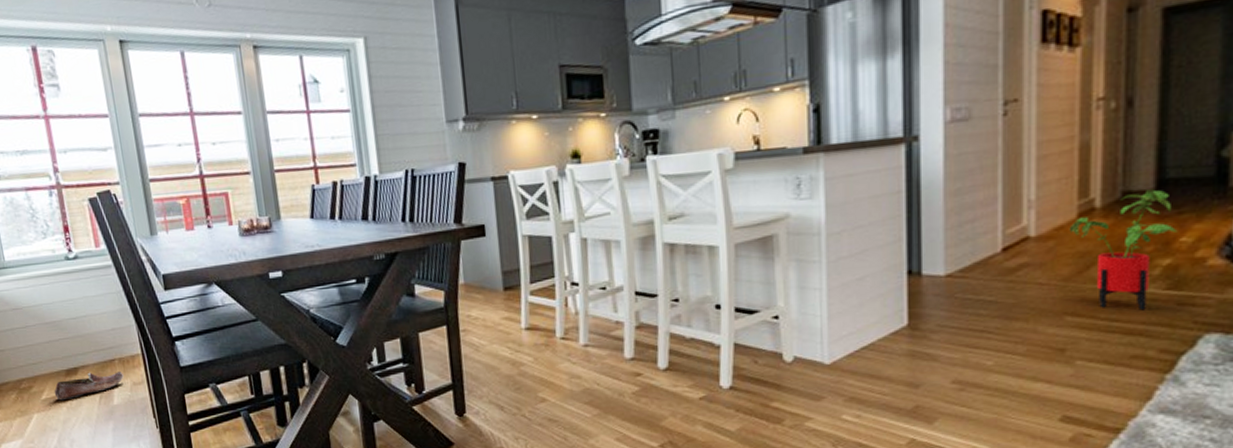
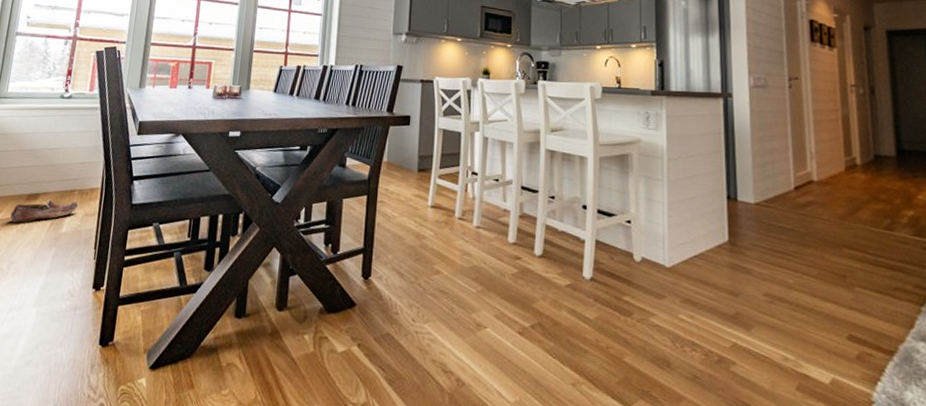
house plant: present [1069,189,1178,311] -> none [840,156,915,251]

